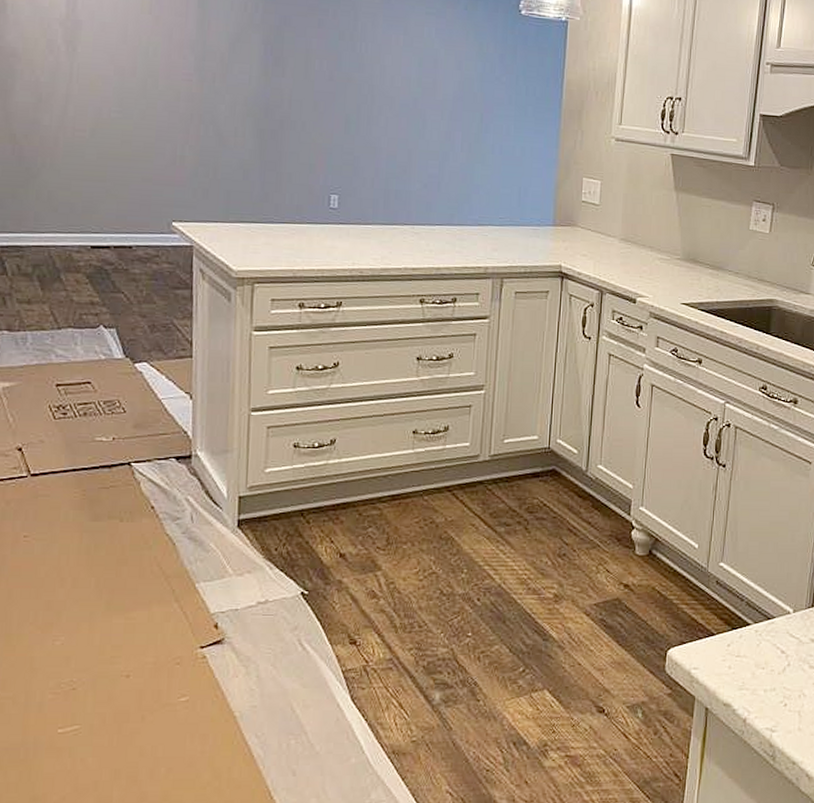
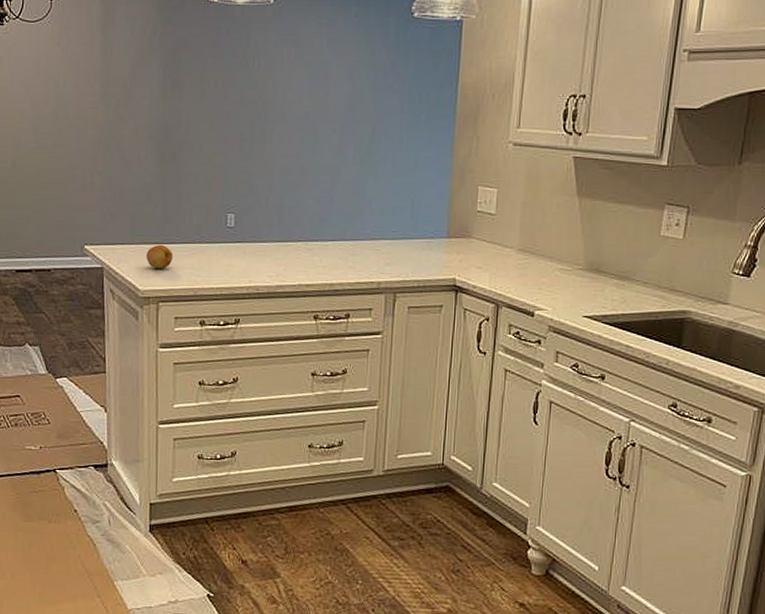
fruit: none [241,223,272,249] -> present [146,244,173,269]

